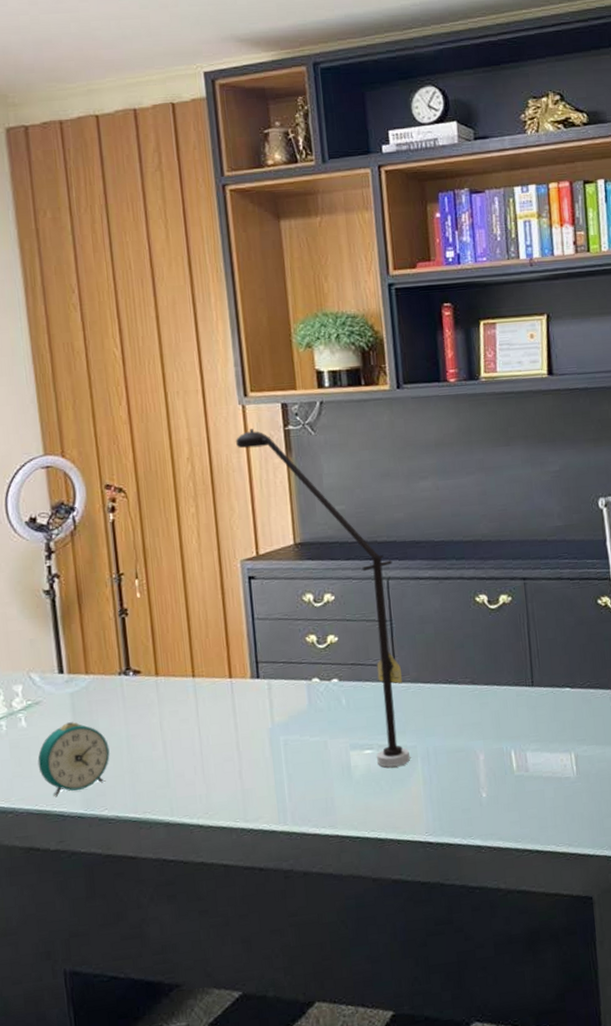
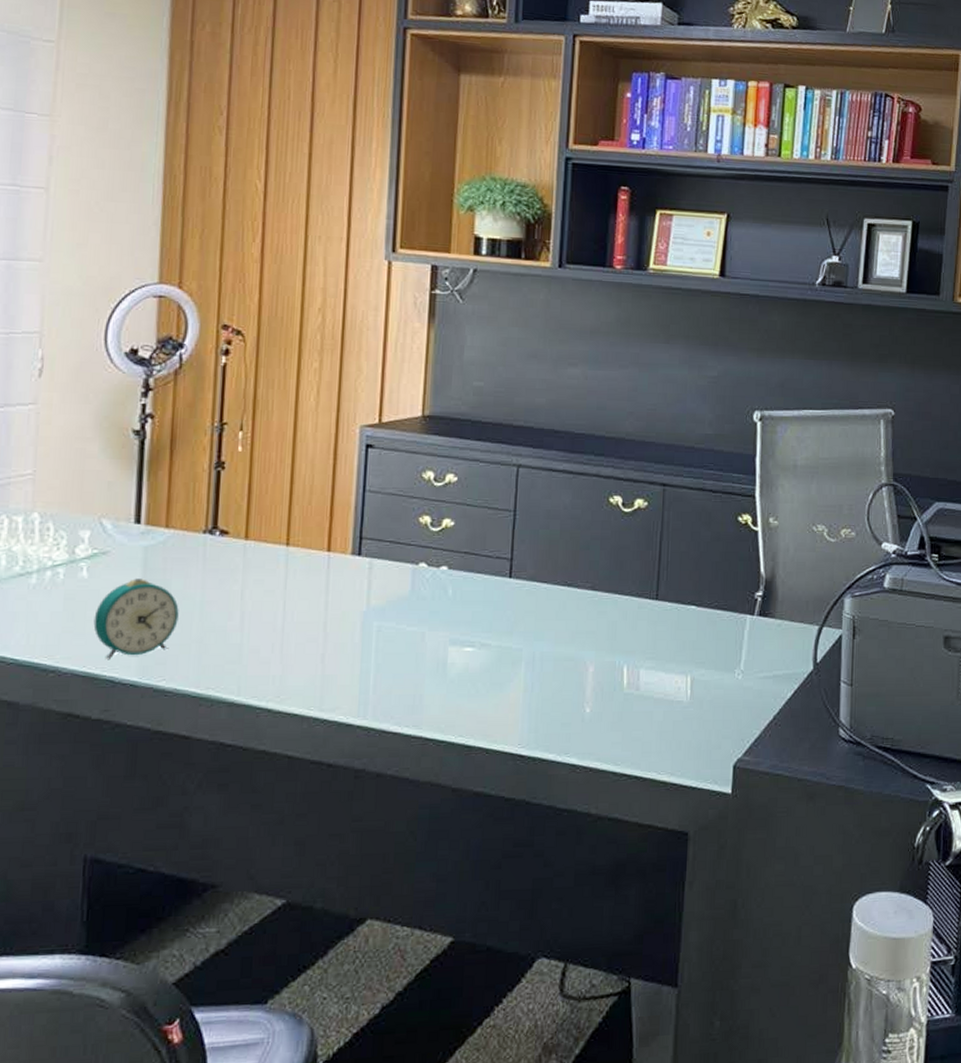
desk lamp: present [235,429,410,768] -> none [374,287,526,669]

